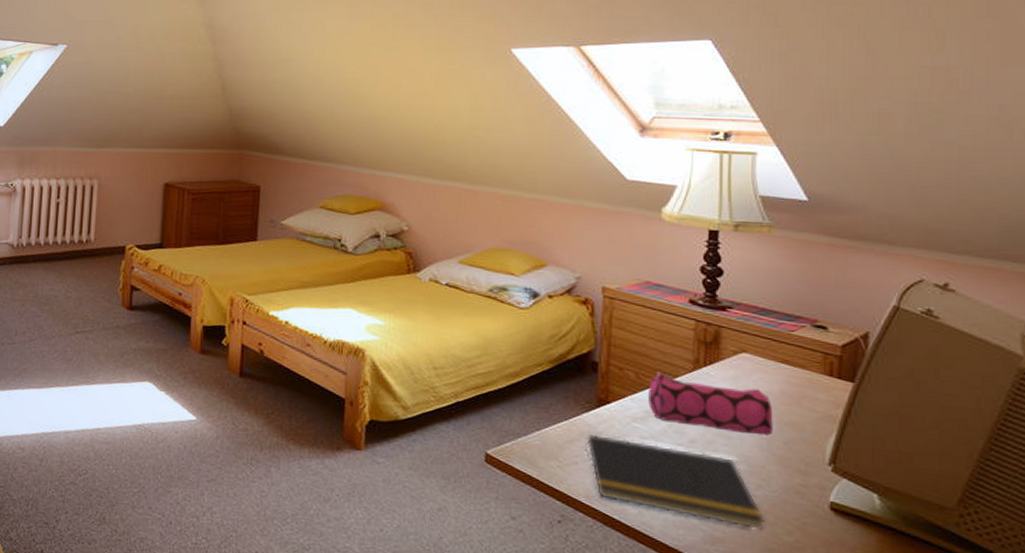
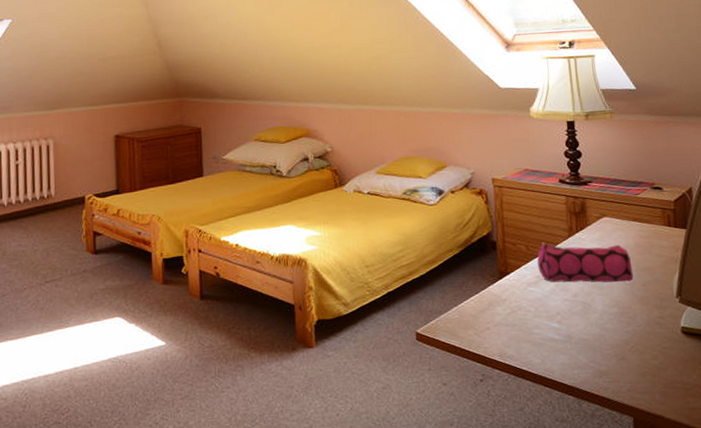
notepad: present [584,434,765,530] -> none [494,301,637,359]

